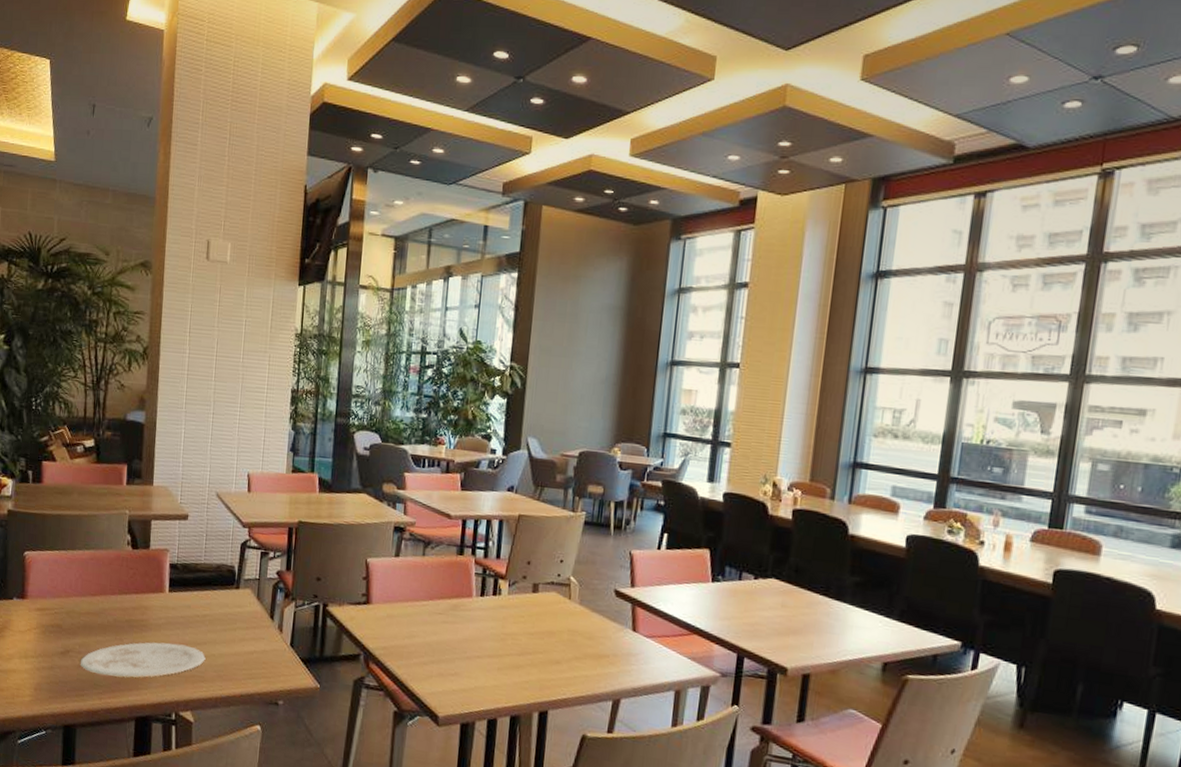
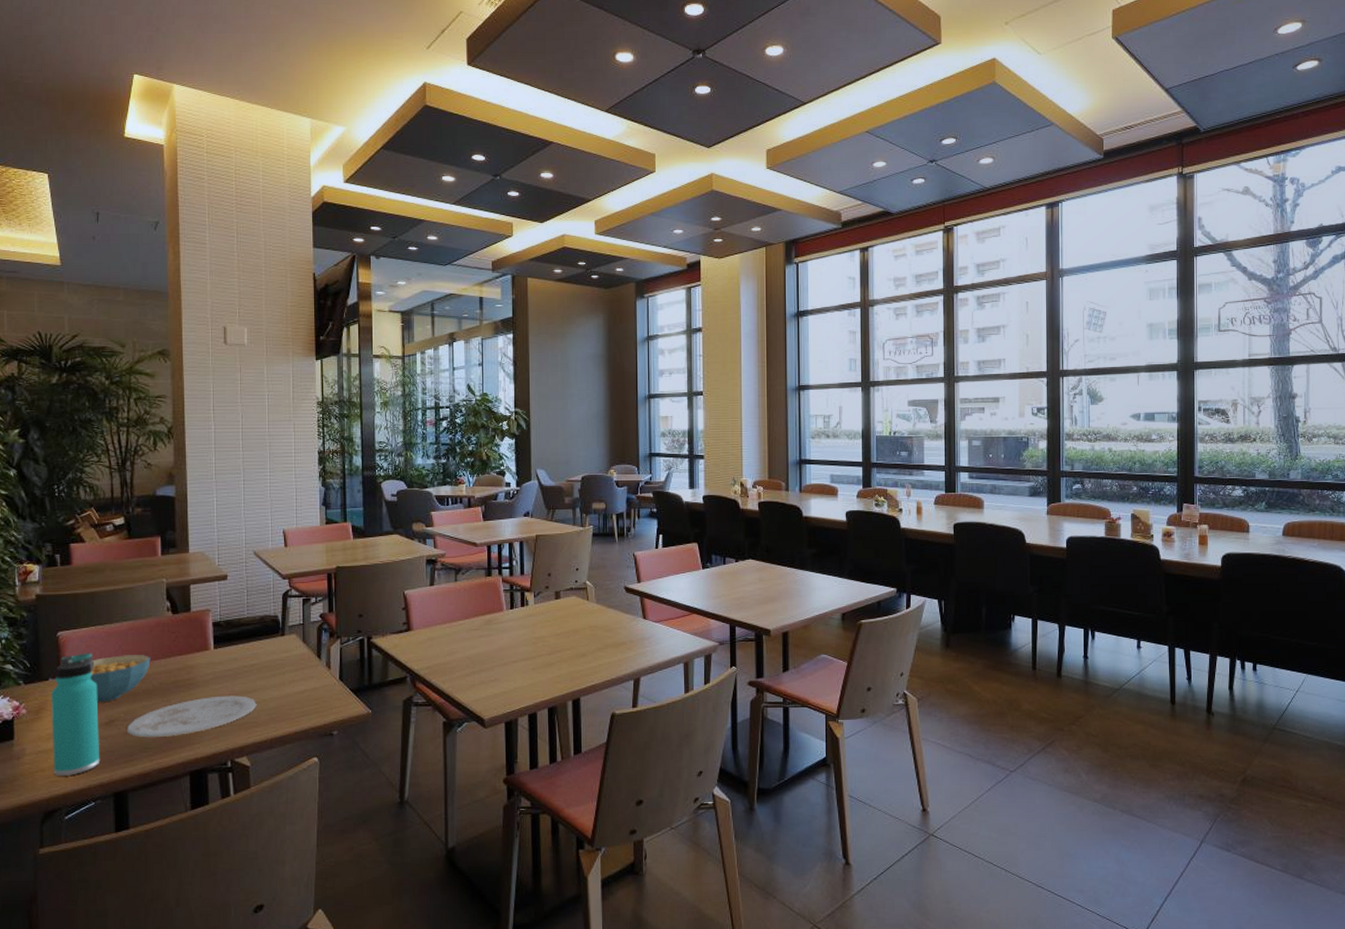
thermos bottle: none [11,576,57,700] -> present [51,652,100,776]
cereal bowl: none [51,584,108,631] -> present [90,655,151,703]

